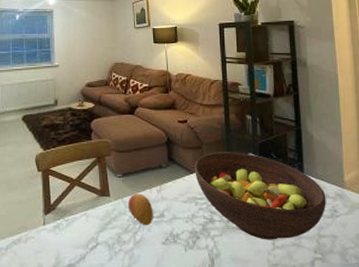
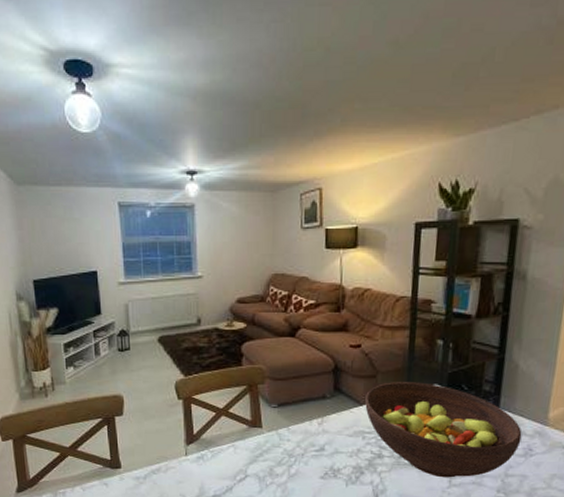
fruit: present [127,194,153,226] -> none [282,425,312,460]

